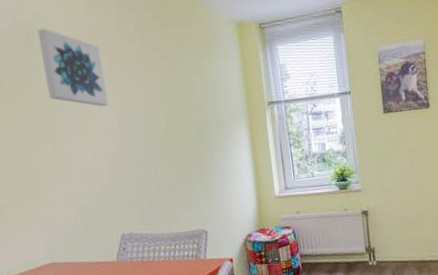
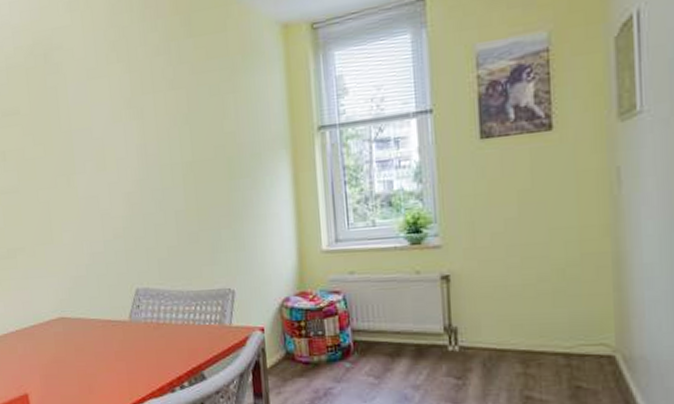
wall art: present [37,28,109,107] -> none [55,45,128,136]

